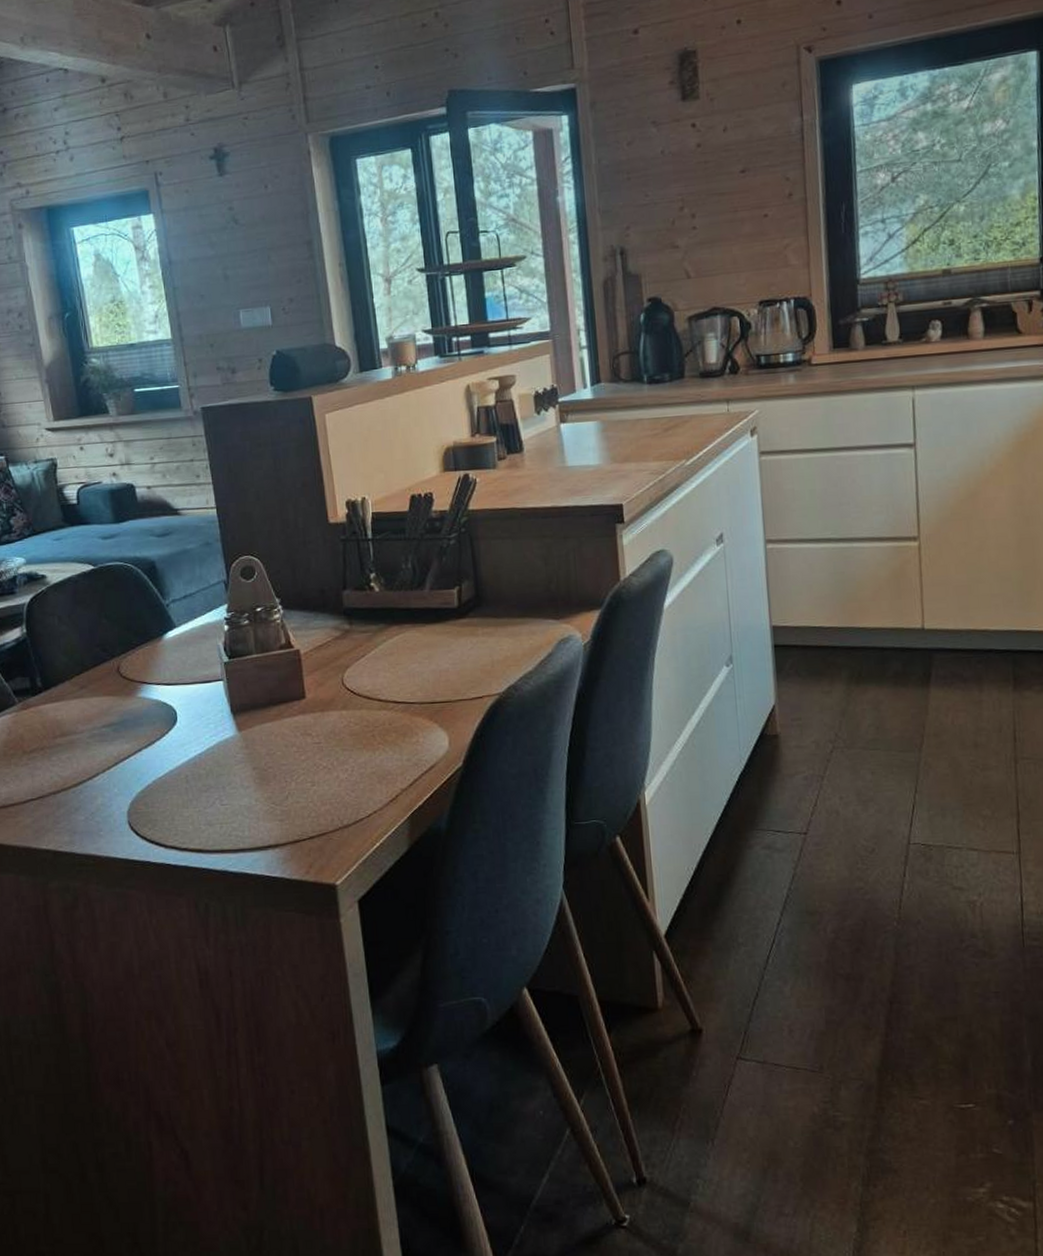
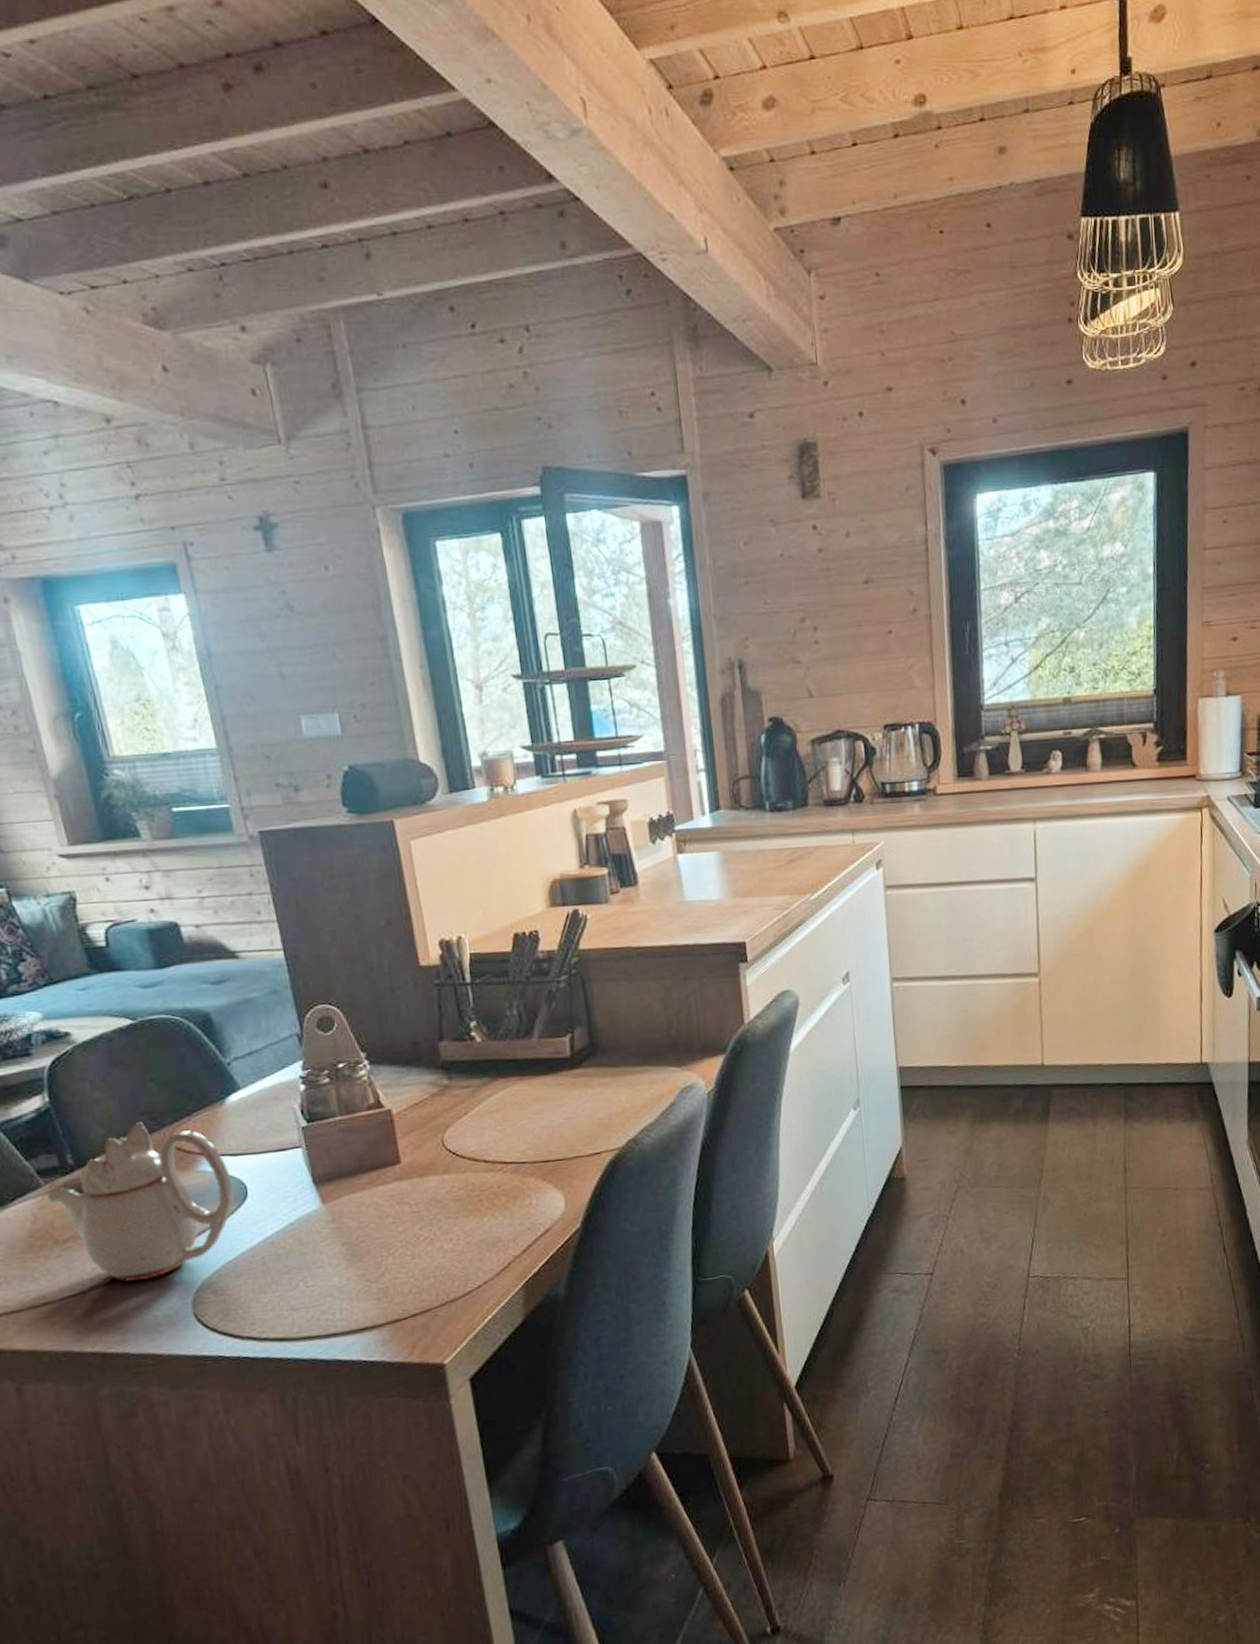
teapot: none [20,653,167,790] -> present [47,1122,235,1282]

